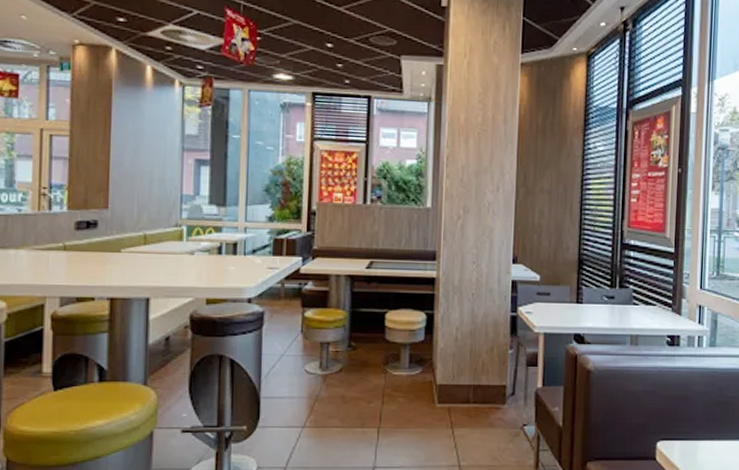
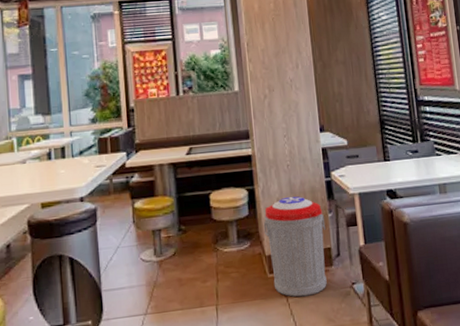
trash can: none [438,326,505,431] -> present [263,196,327,297]

